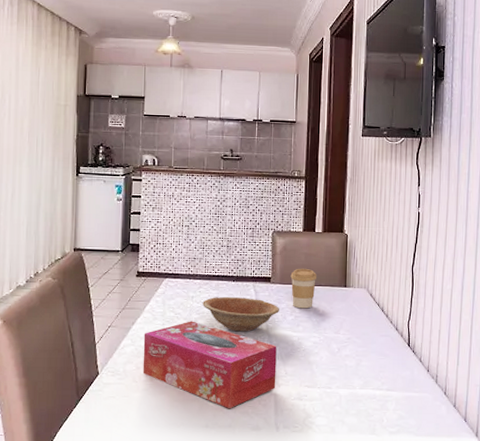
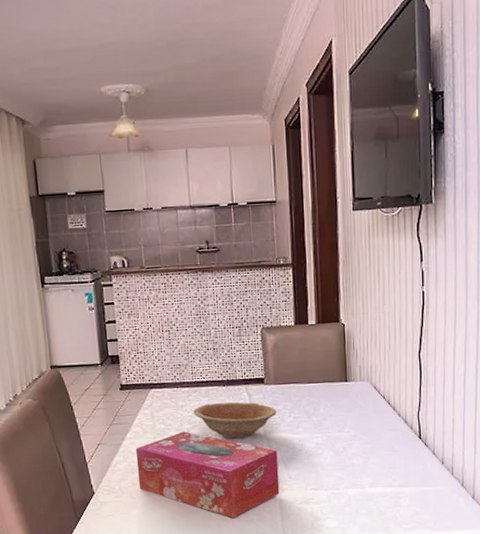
coffee cup: present [290,268,317,309] -> none [285,365,315,409]

